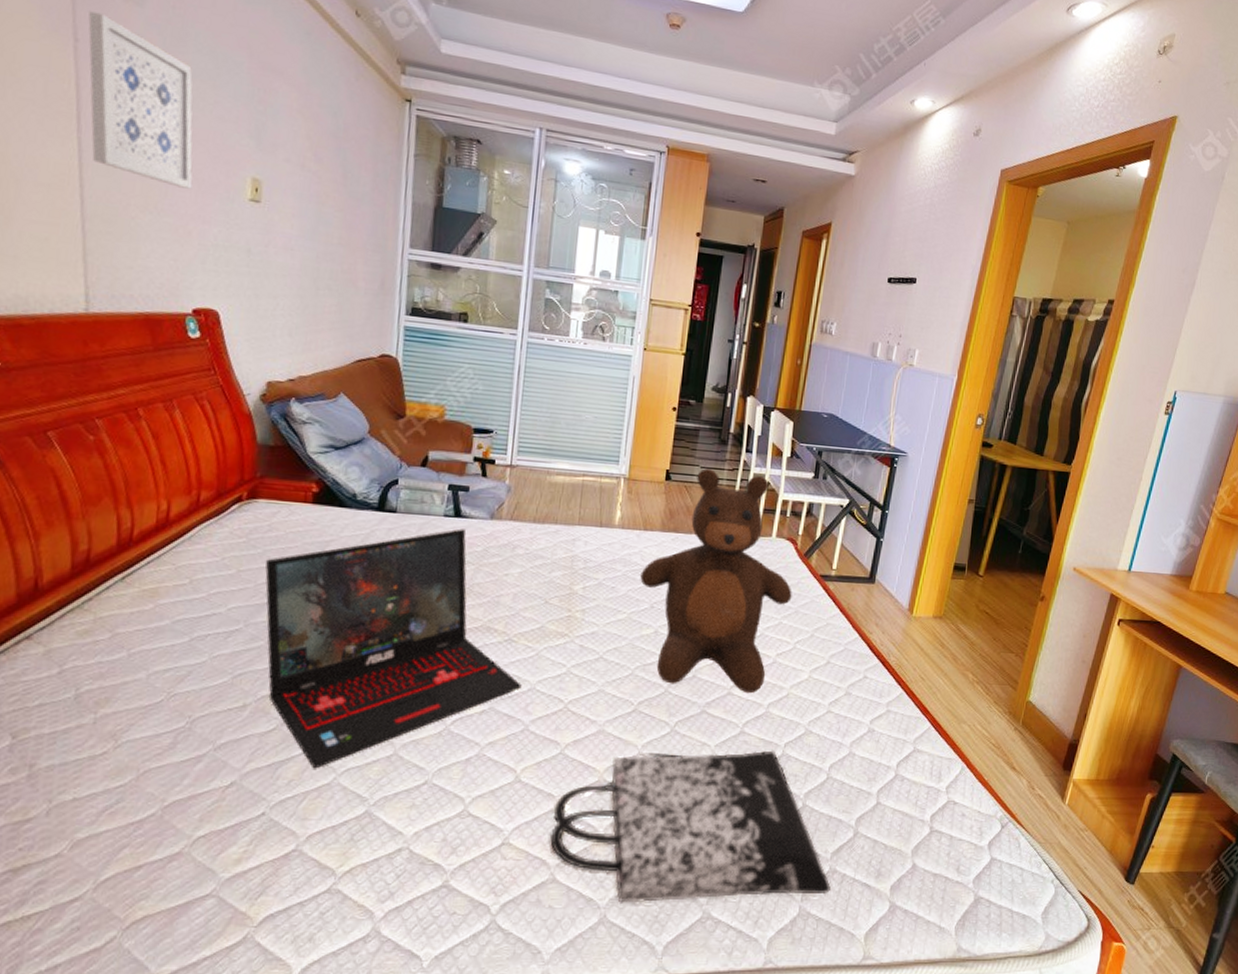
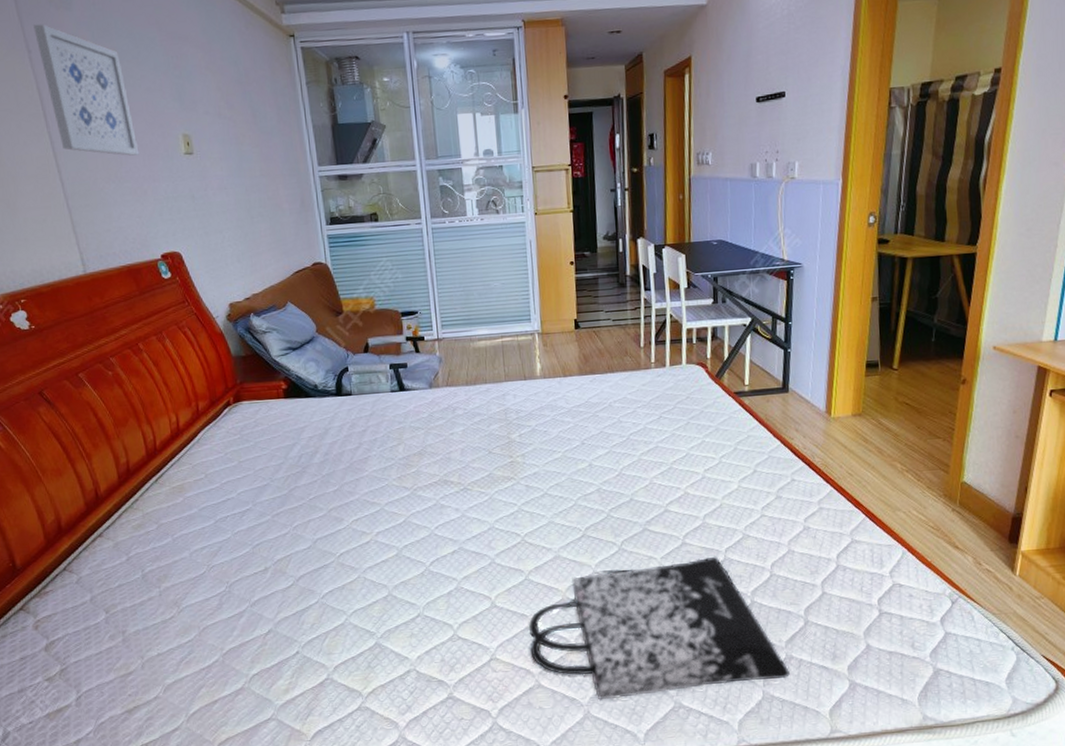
laptop: present [265,528,522,769] -> none [258,400,483,613]
teddy bear: present [640,468,792,694] -> none [567,310,710,509]

